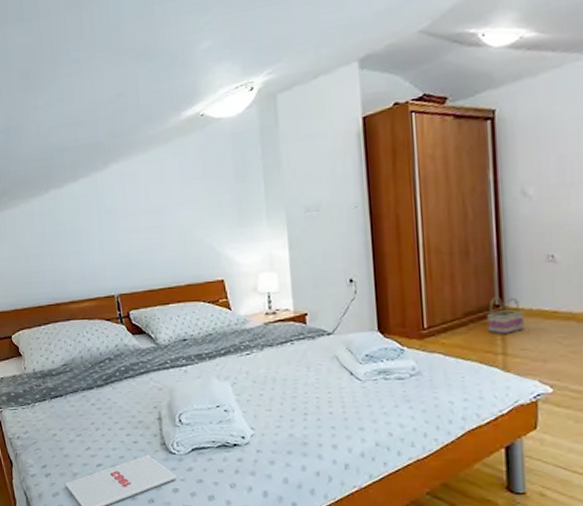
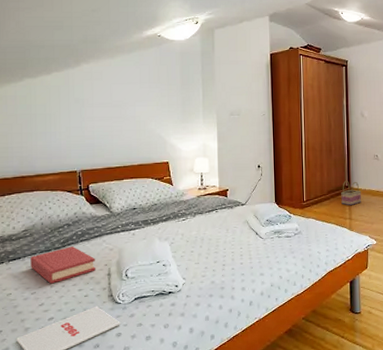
hardback book: none [72,384,144,426] -> present [30,247,95,284]

